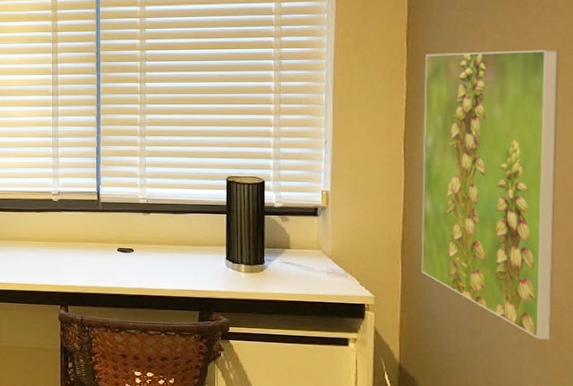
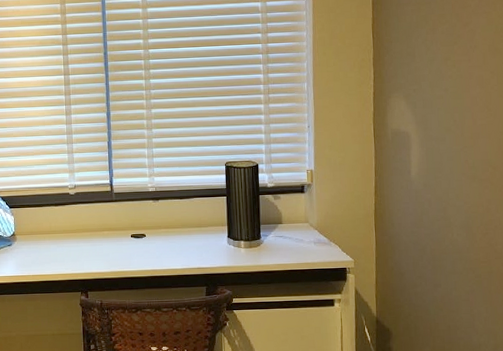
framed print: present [421,50,559,340] -> none [388,37,496,286]

